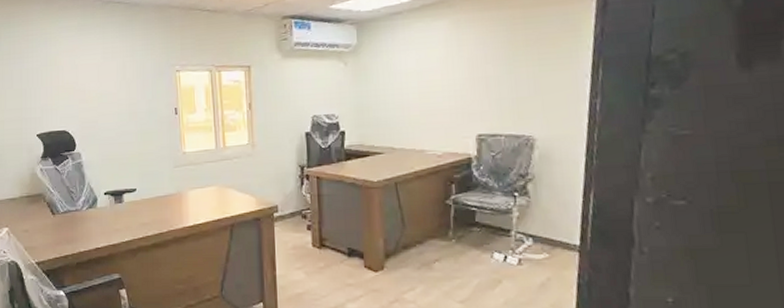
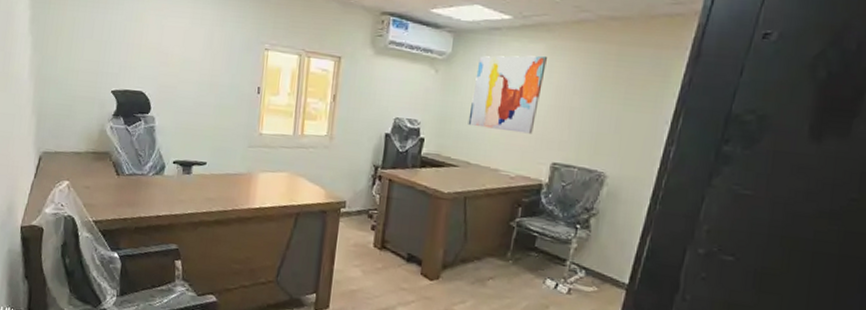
wall art: none [385,31,454,112] -> present [468,55,547,134]

